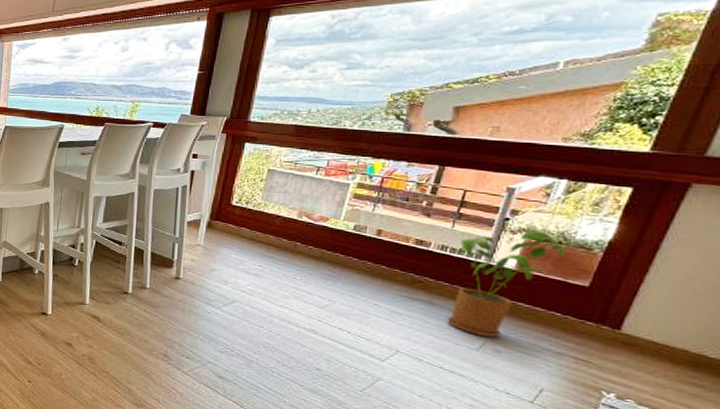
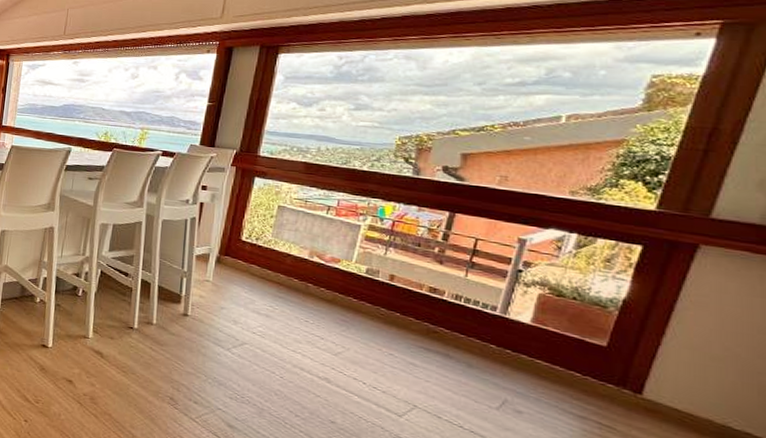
house plant: present [446,229,571,337] -> none [464,283,586,396]

